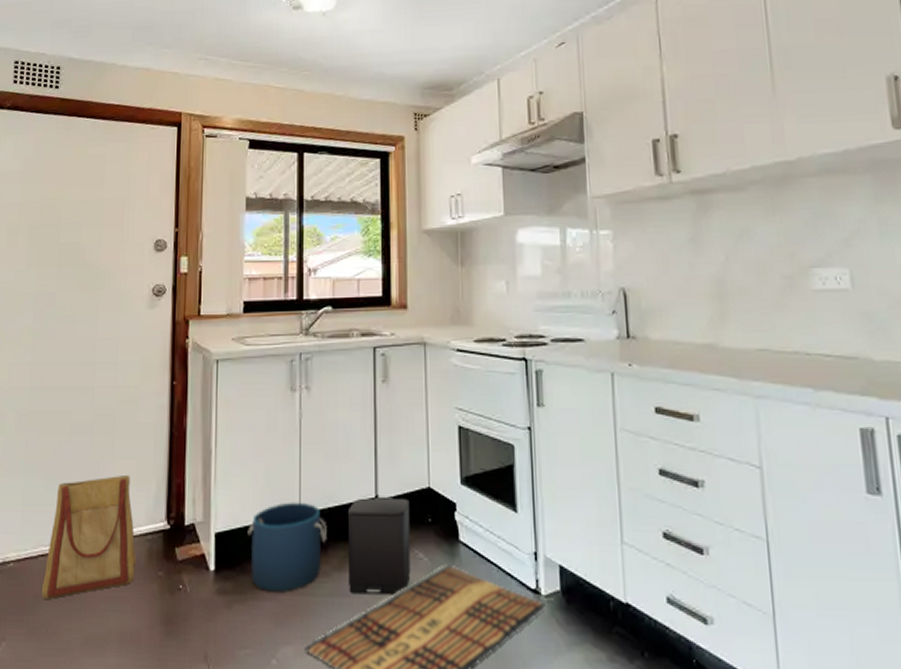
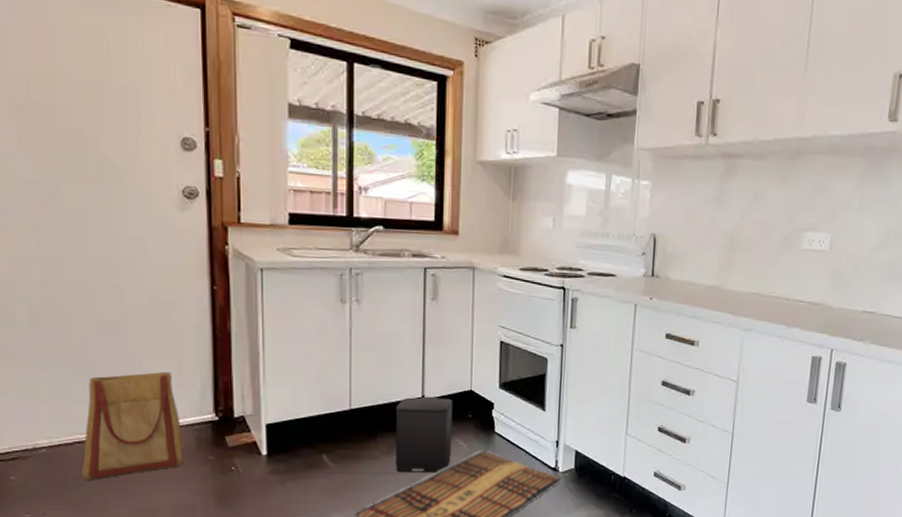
bucket: present [247,502,327,592] -> none [299,399,376,472]

